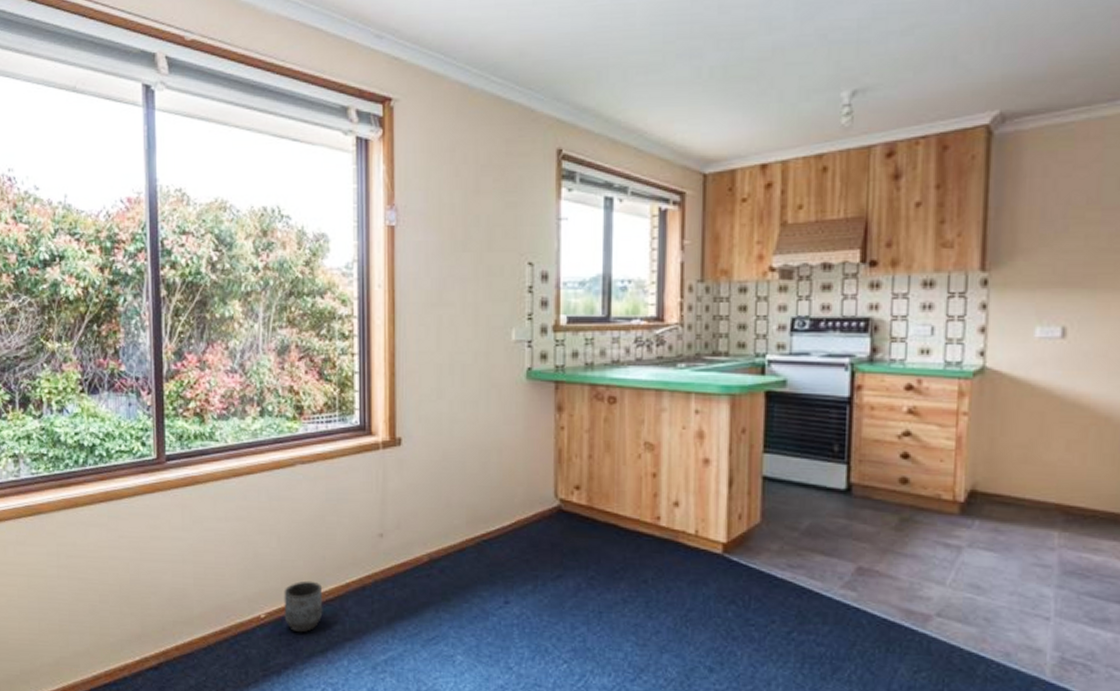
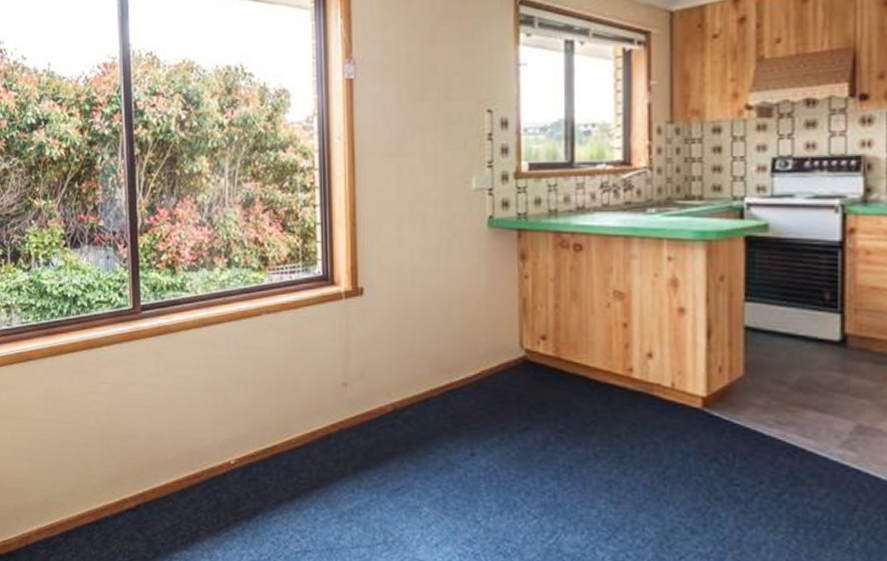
planter: present [284,580,323,633] -> none [252,428,290,480]

